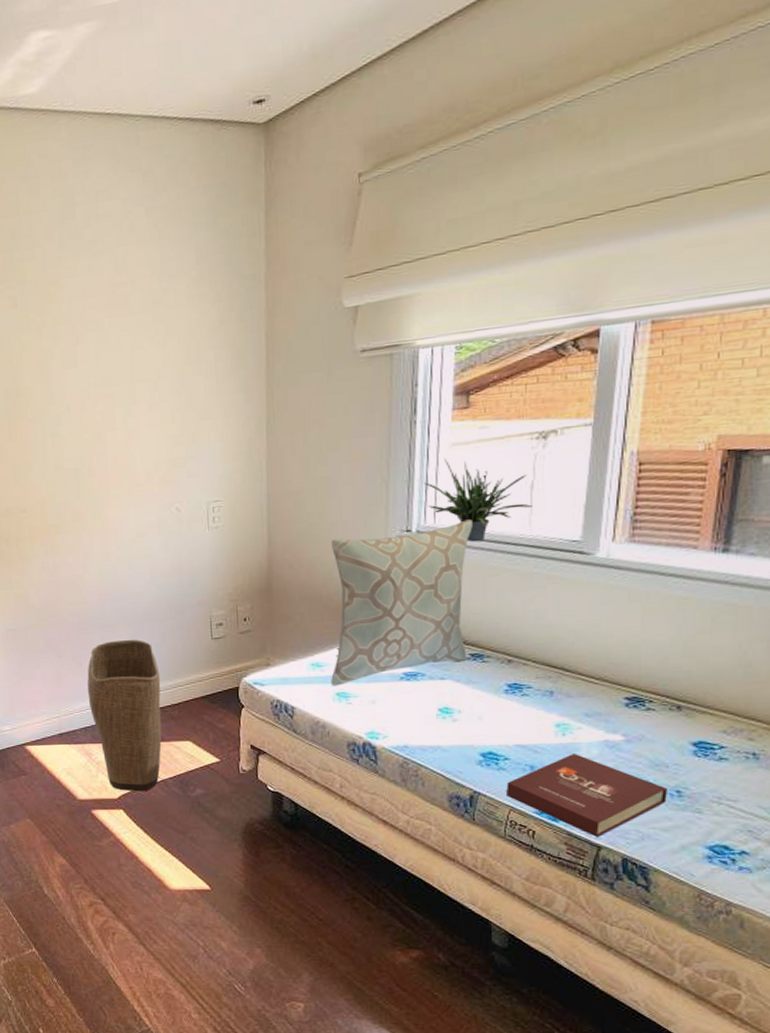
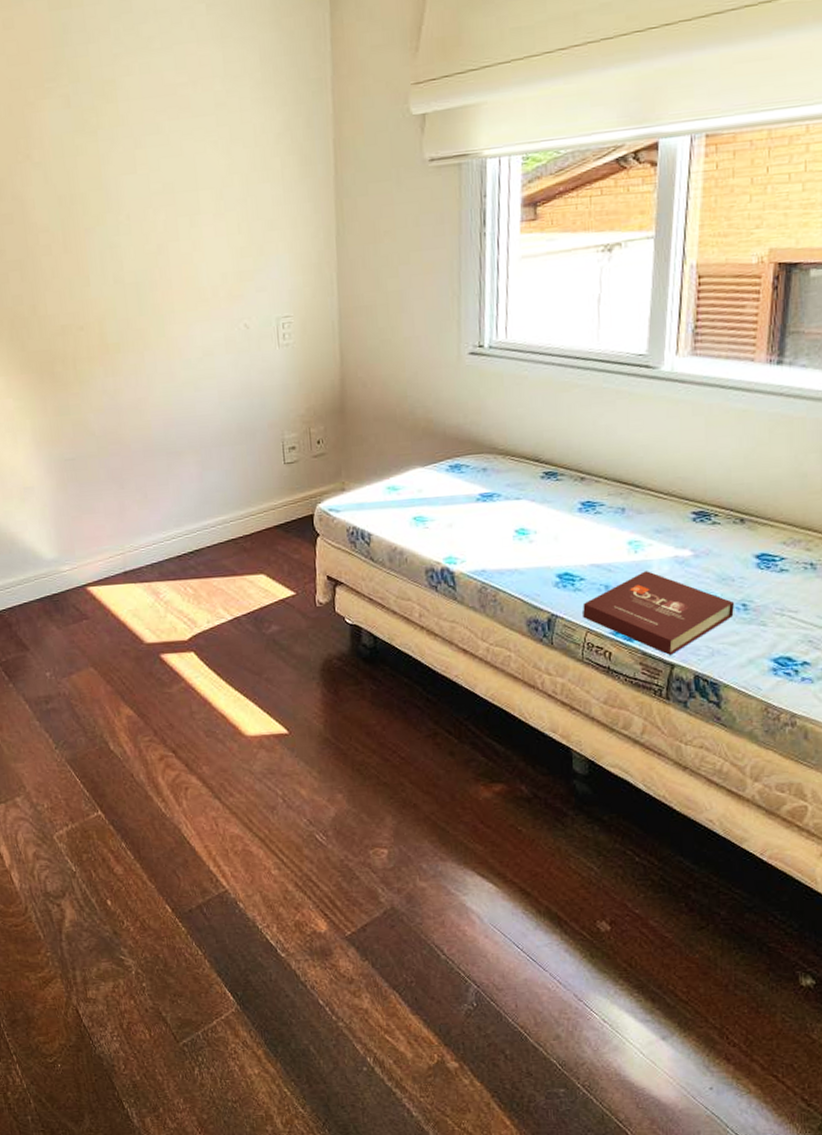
laundry basket: present [87,639,162,792] -> none [152,466,234,632]
pillow: present [331,519,473,686] -> none [405,334,543,510]
potted plant: present [423,459,532,543] -> none [494,272,600,358]

